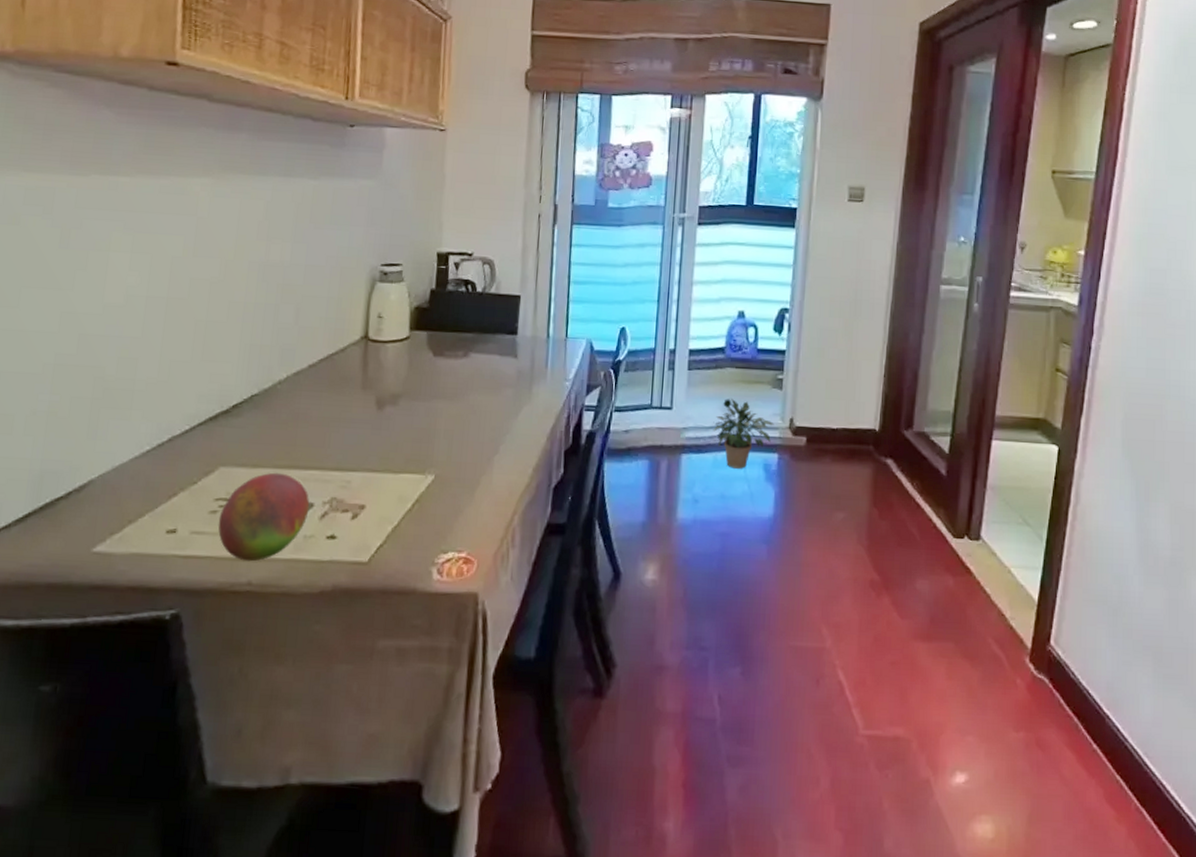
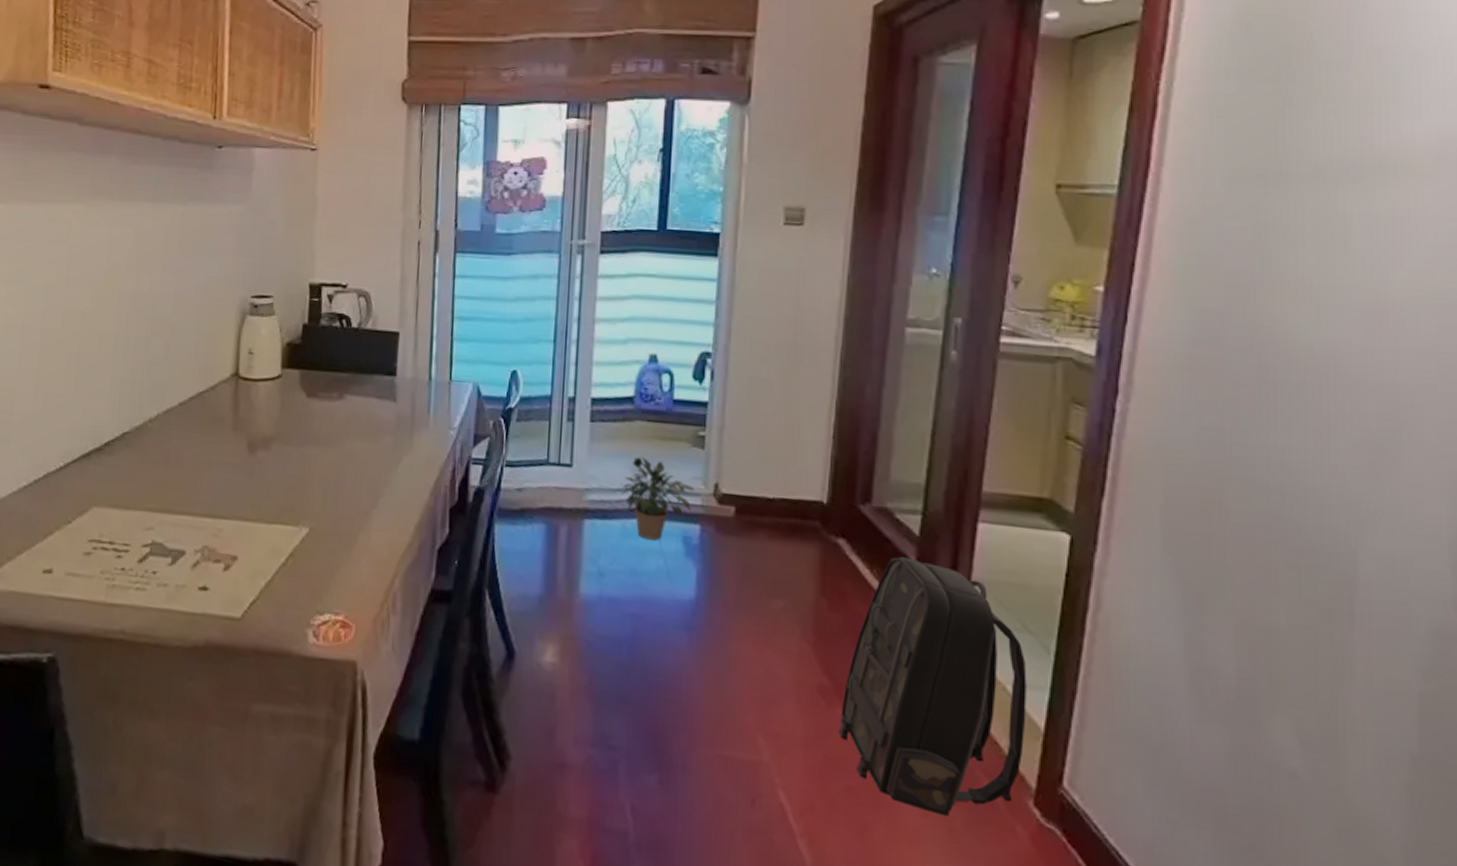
fruit: present [218,472,310,562] -> none [92,515,182,609]
backpack: none [886,471,1026,678] -> present [839,557,1027,817]

